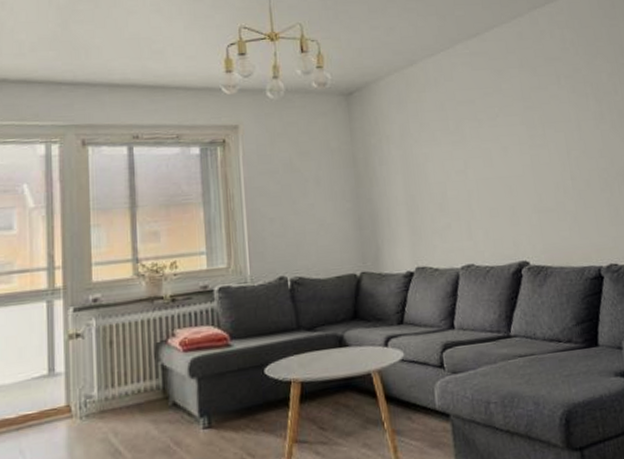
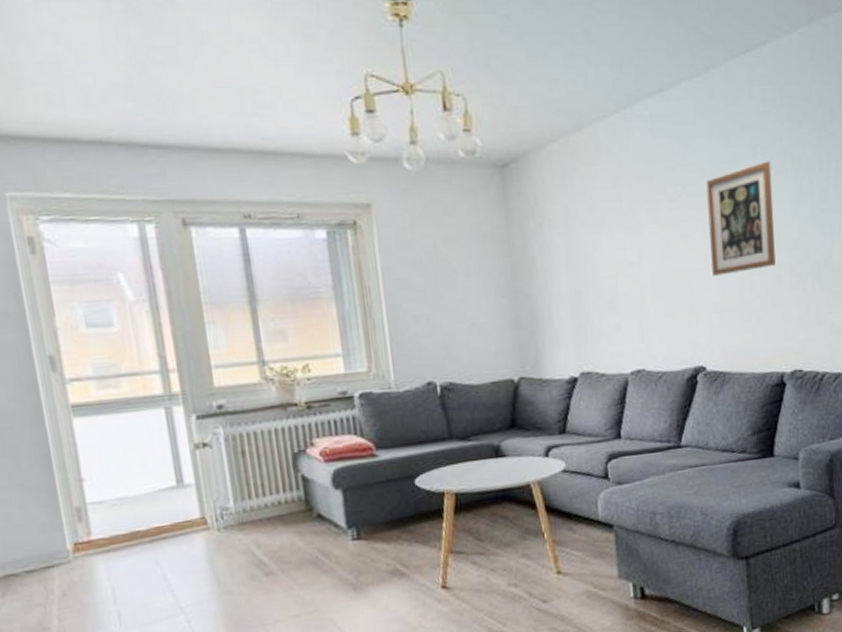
wall art: none [519,86,585,182] -> present [706,161,776,276]

